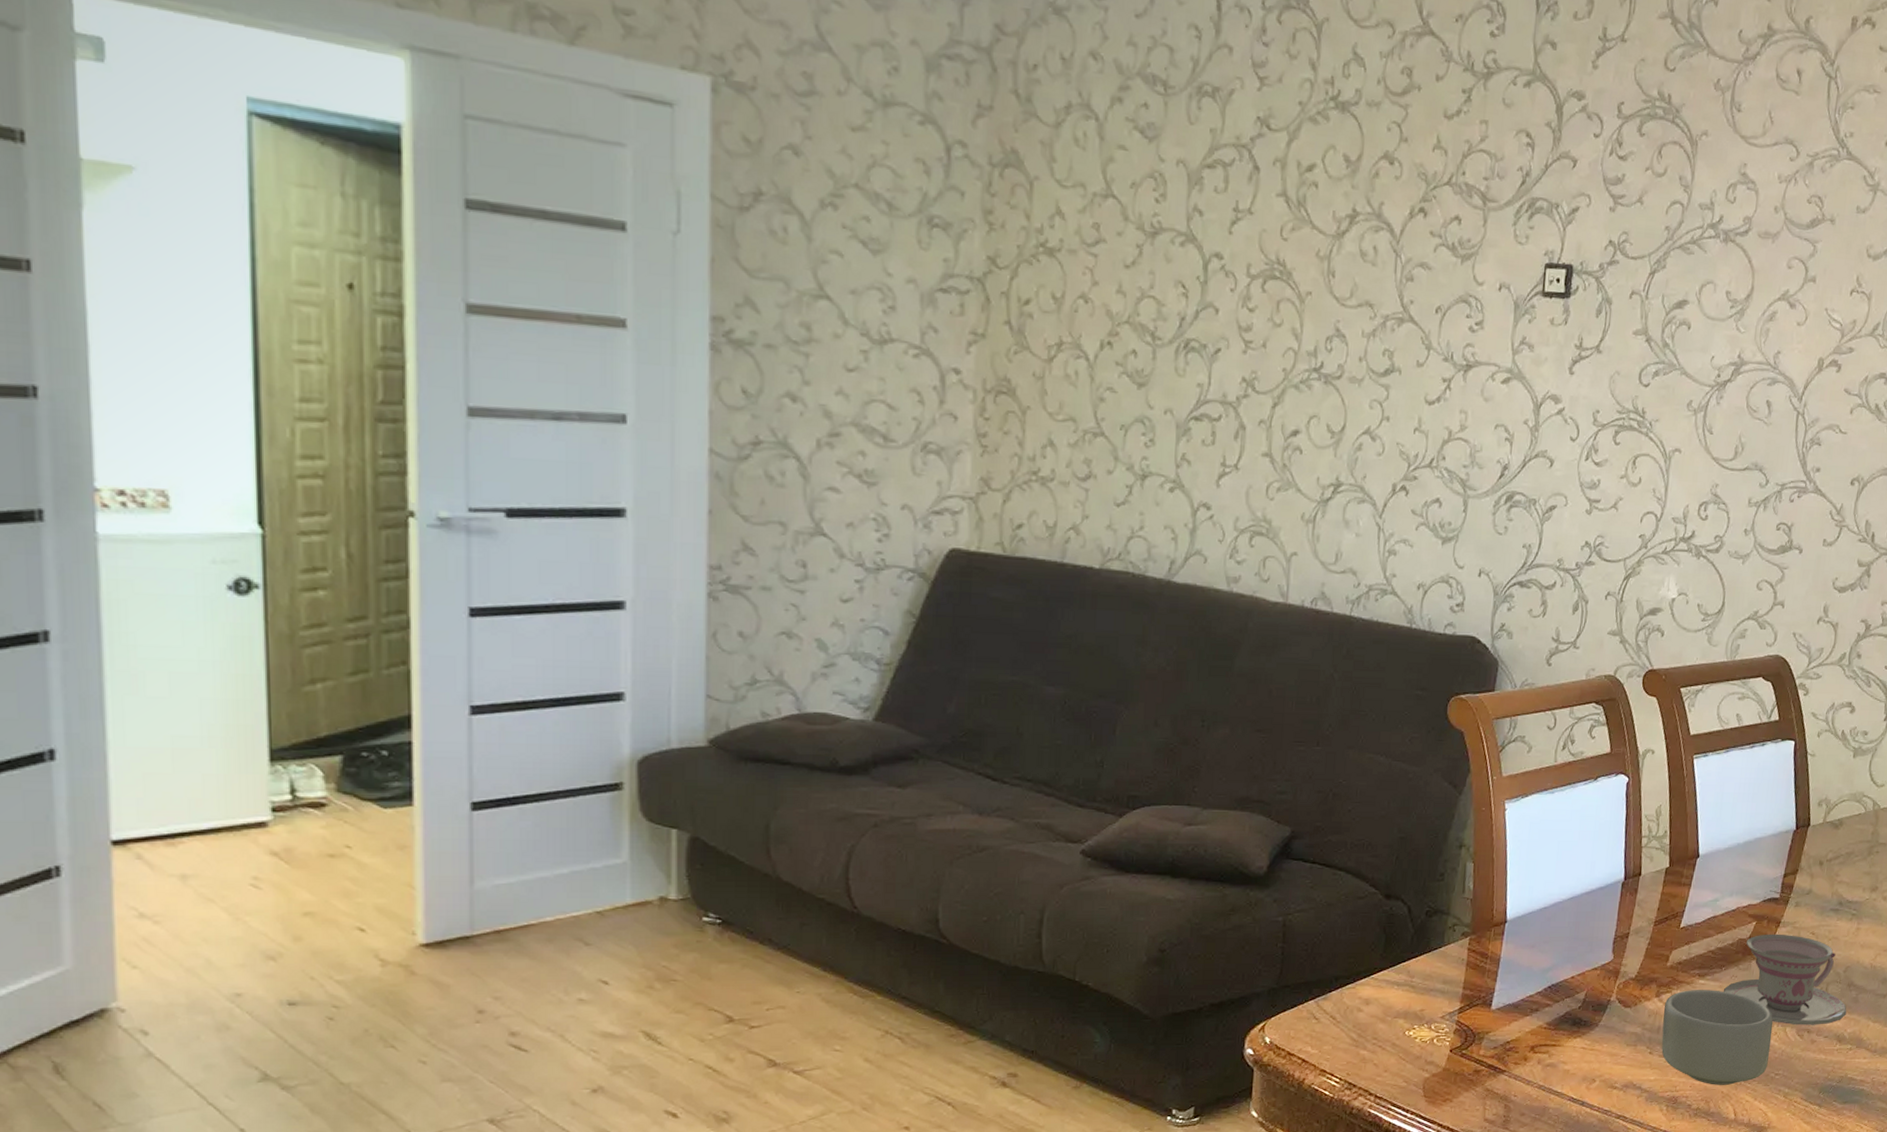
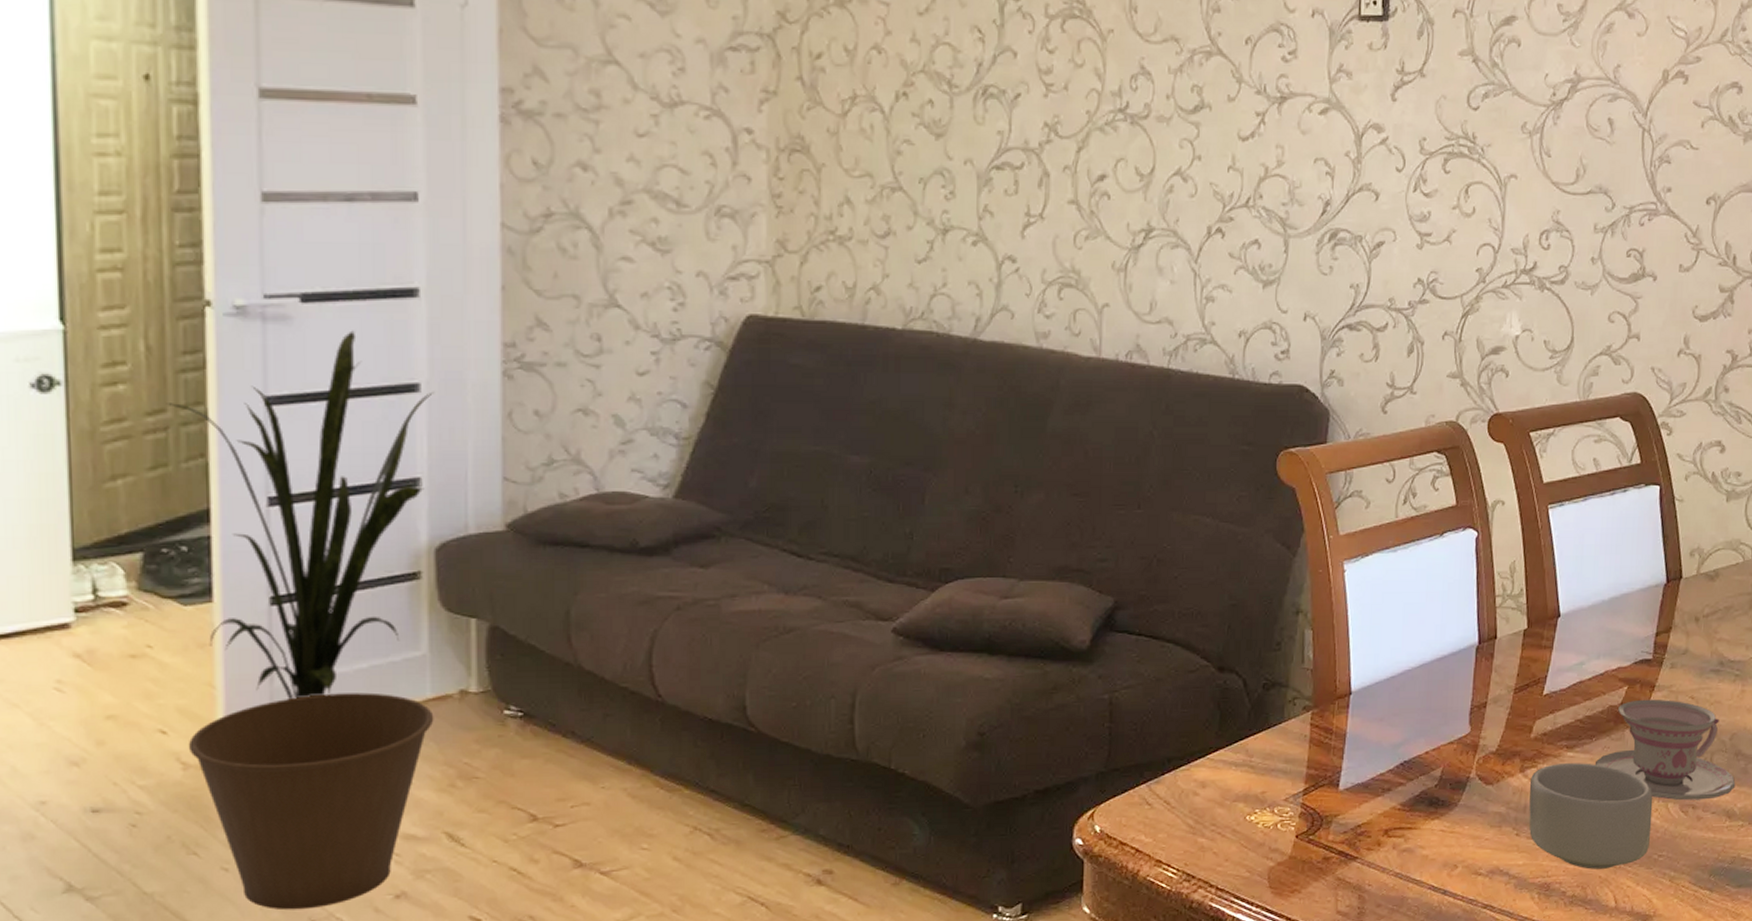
house plant: none [367,547,640,901] -> present [166,330,435,699]
basket: none [386,897,634,1102] -> present [188,692,434,911]

